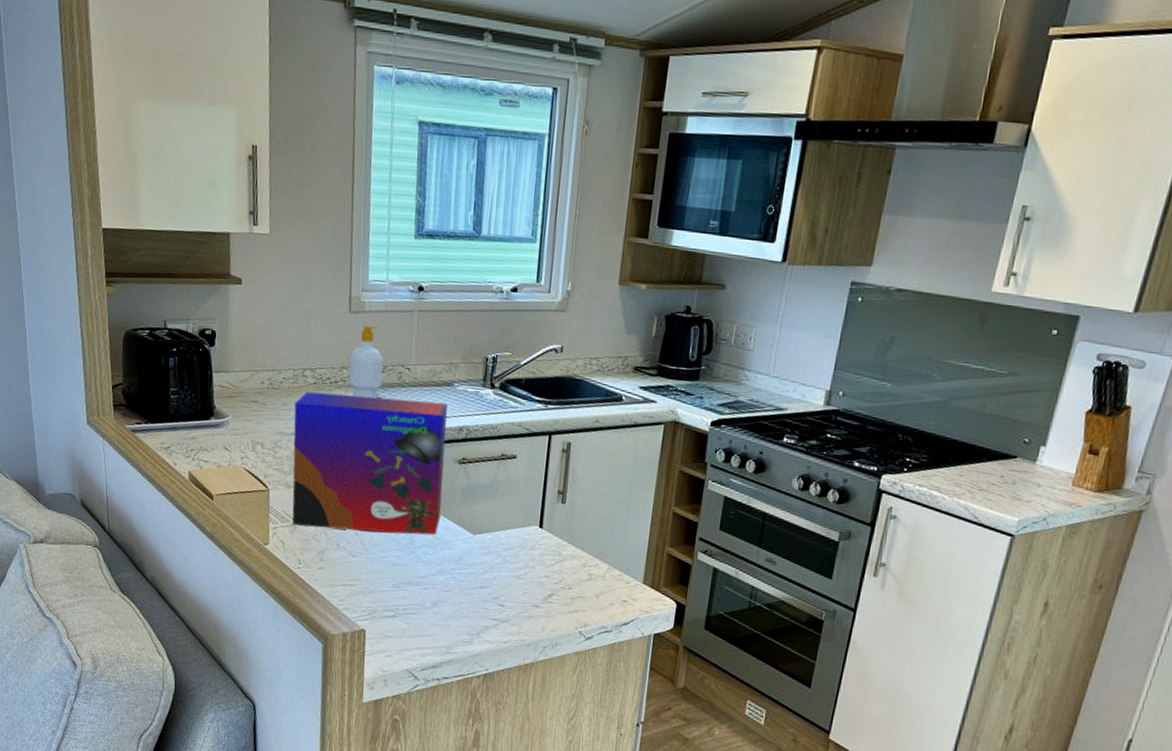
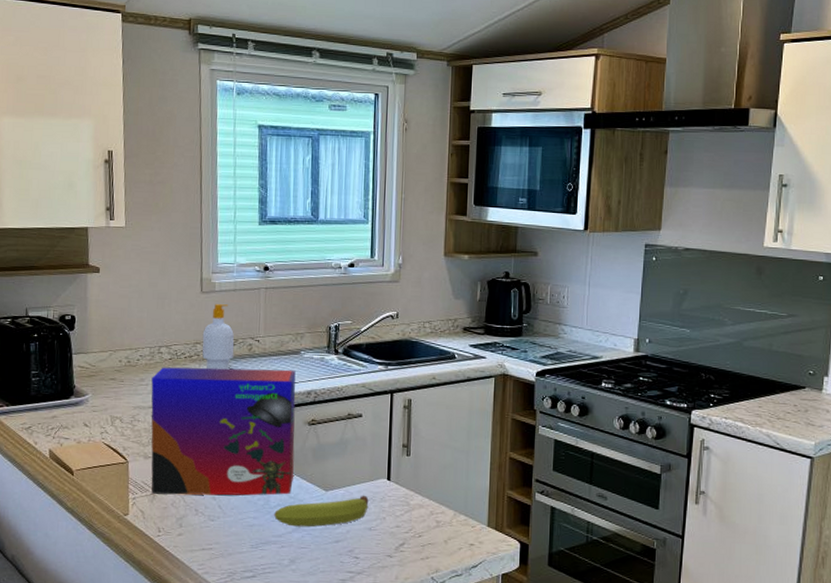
fruit: none [417,541,519,571] -> present [273,495,369,527]

